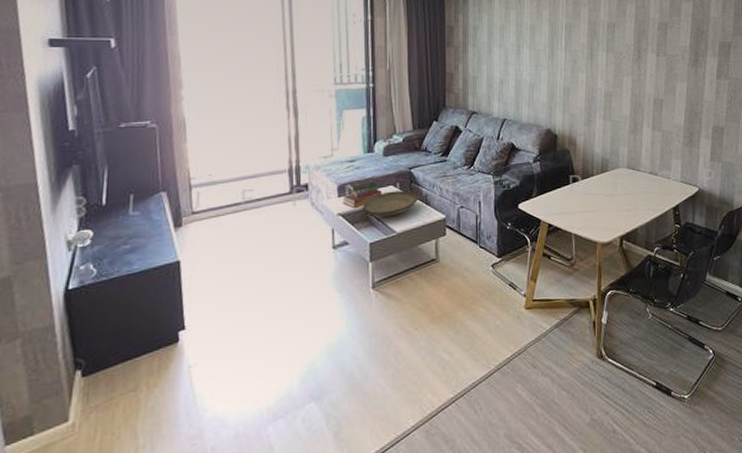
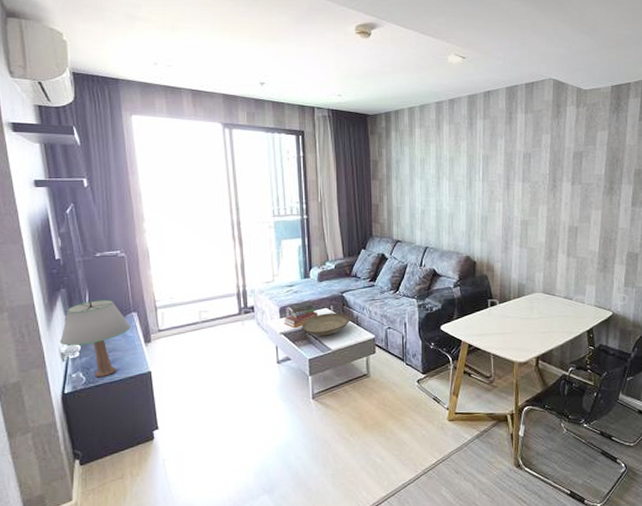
table lamp: none [67,177,158,270] -> present [60,299,131,378]

